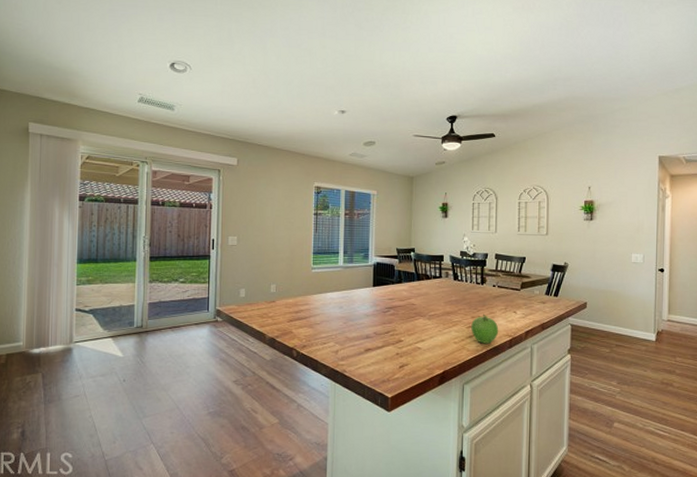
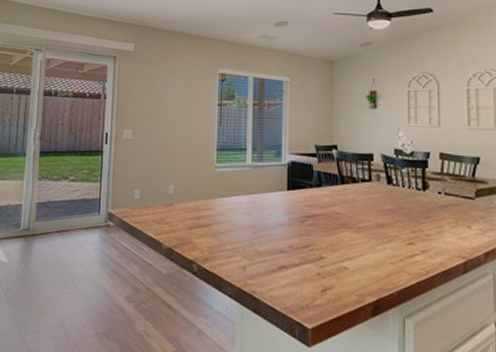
fruit: present [471,313,499,344] -> none [412,227,449,267]

